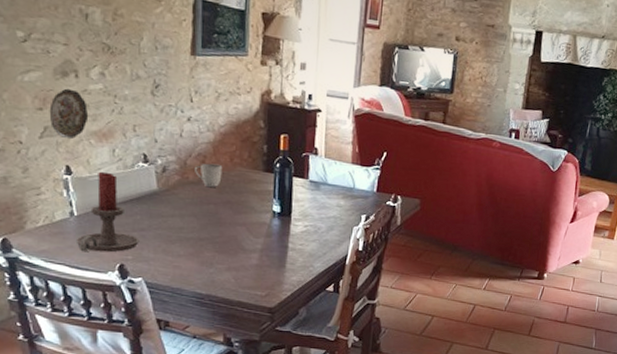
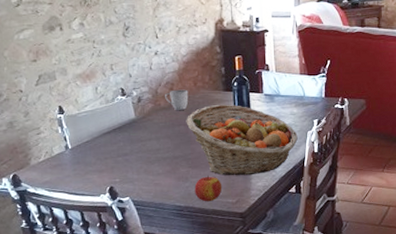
decorative plate: present [49,88,89,140] -> none [41,40,74,84]
candle holder: present [75,171,140,253] -> none [72,107,124,180]
fruit basket: none [216,185,342,268] -> present [186,104,298,176]
apple: none [219,264,252,292] -> present [194,176,223,202]

